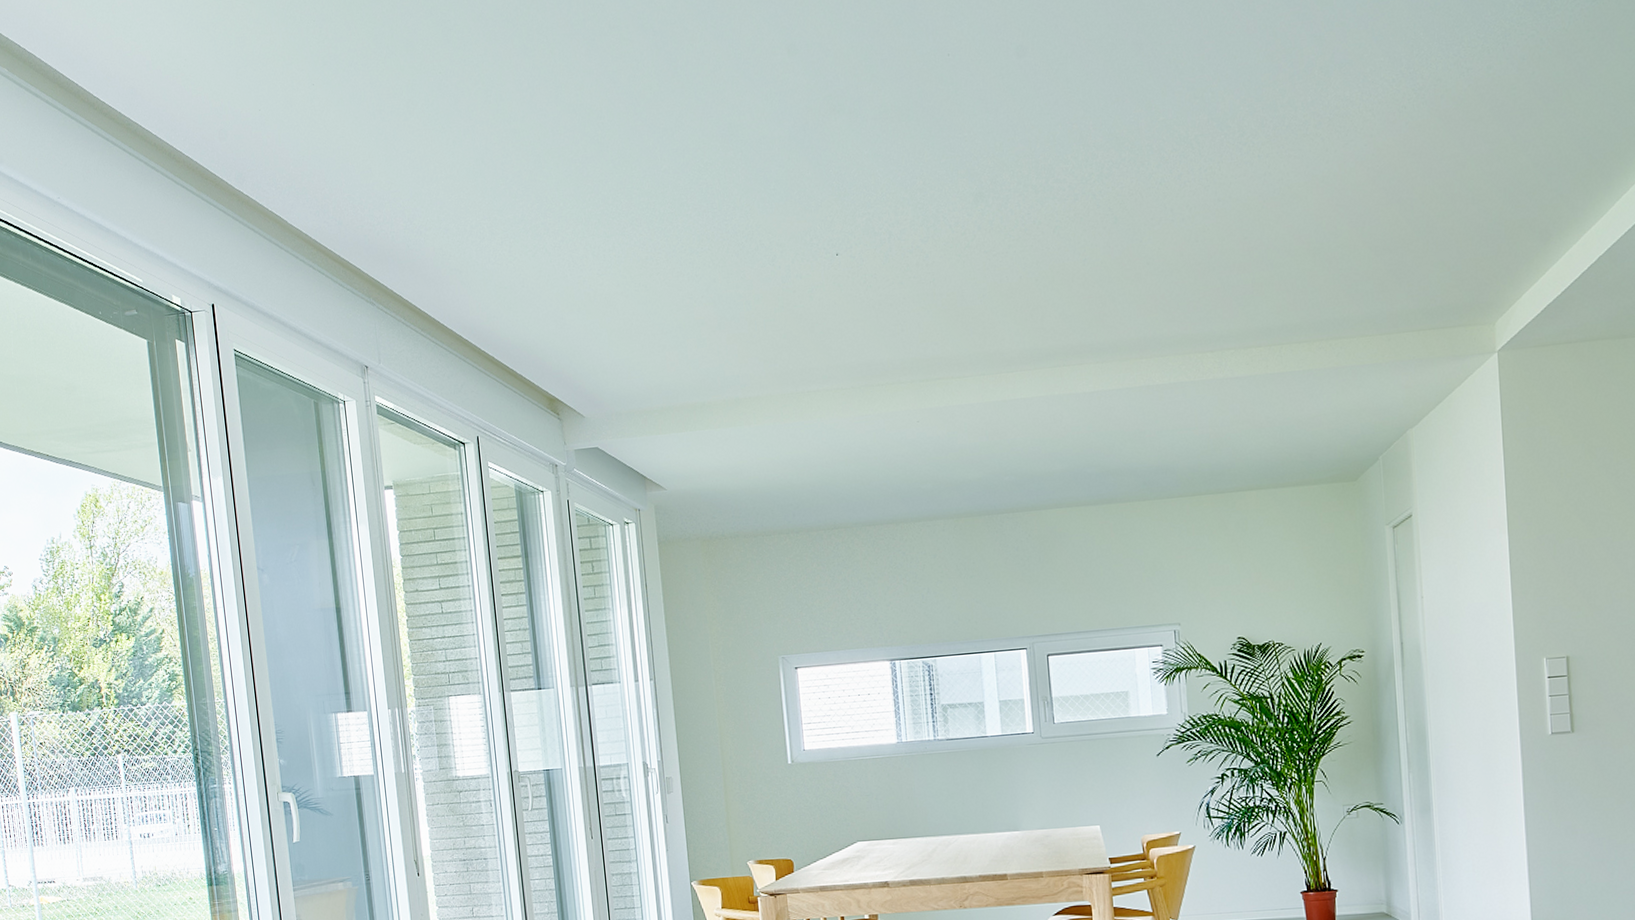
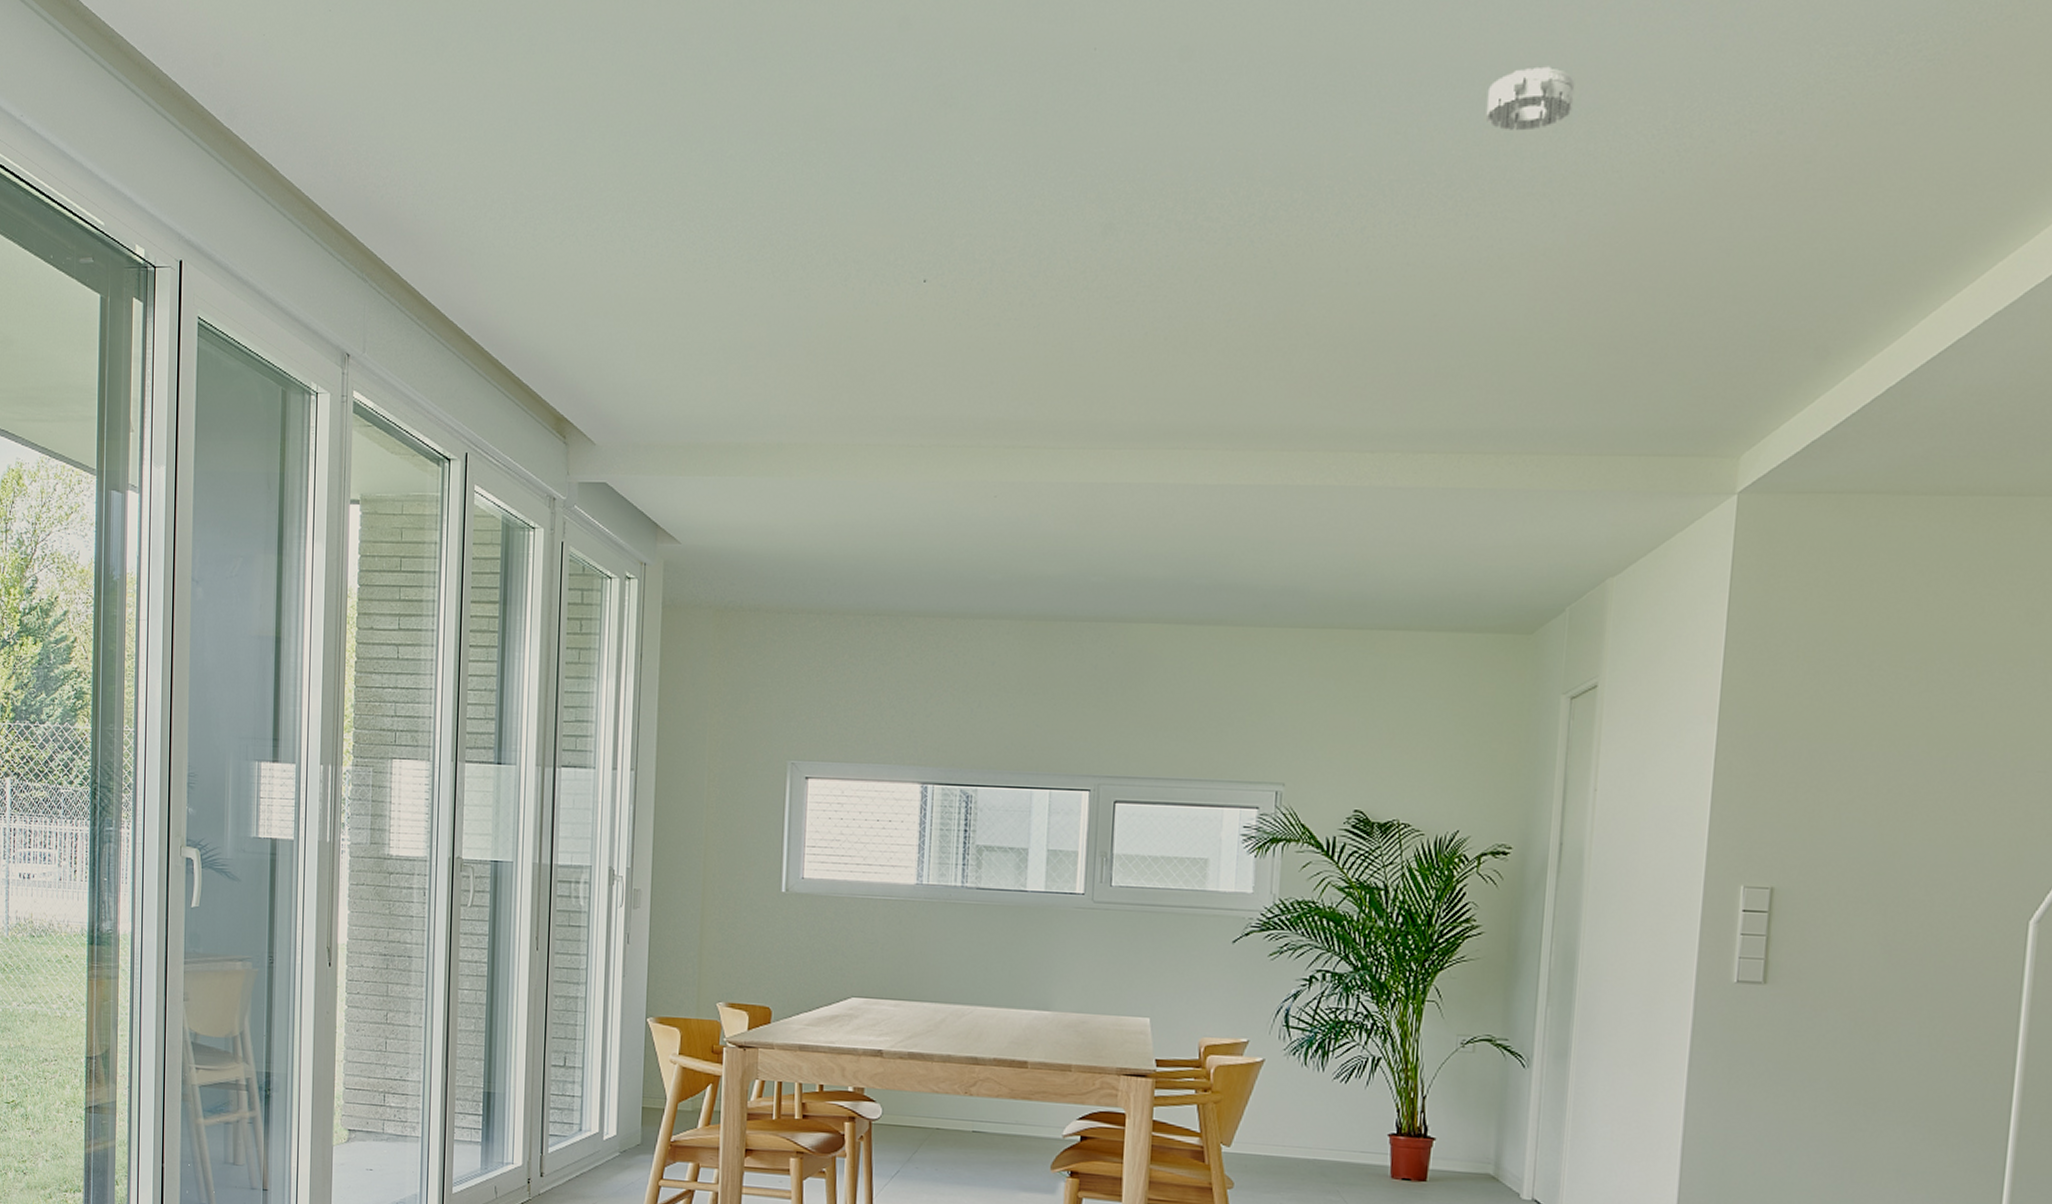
smoke detector: none [1261,33,1329,87] -> present [1485,66,1576,131]

